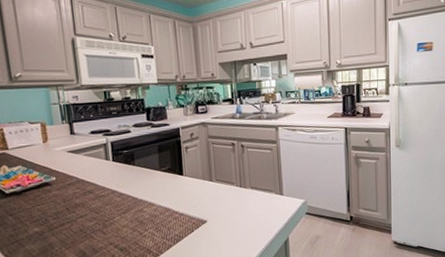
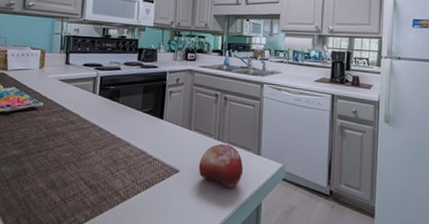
fruit: none [224,189,269,229] -> present [198,143,244,188]

